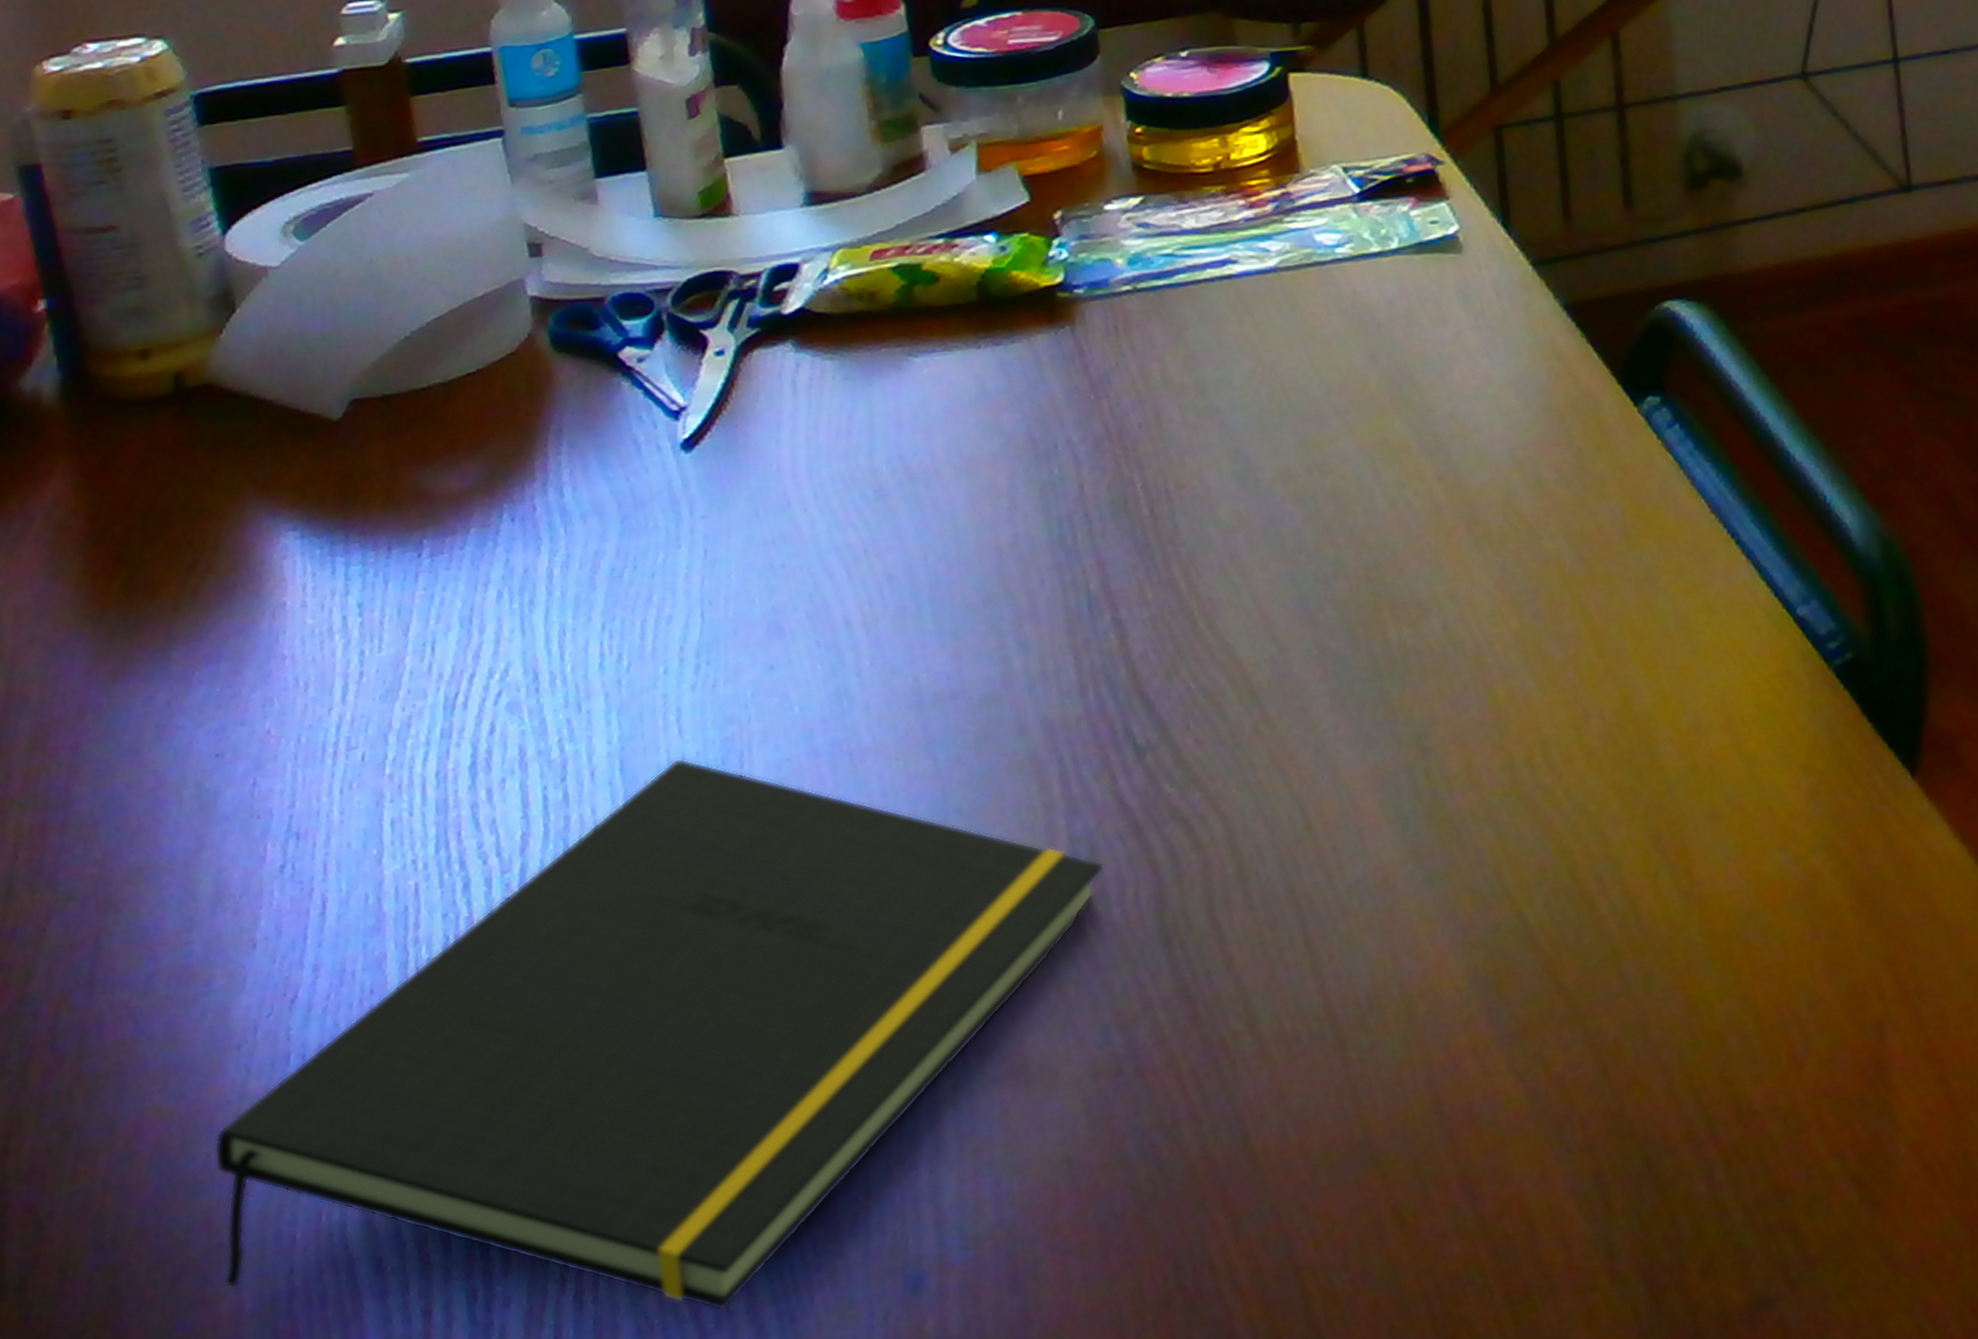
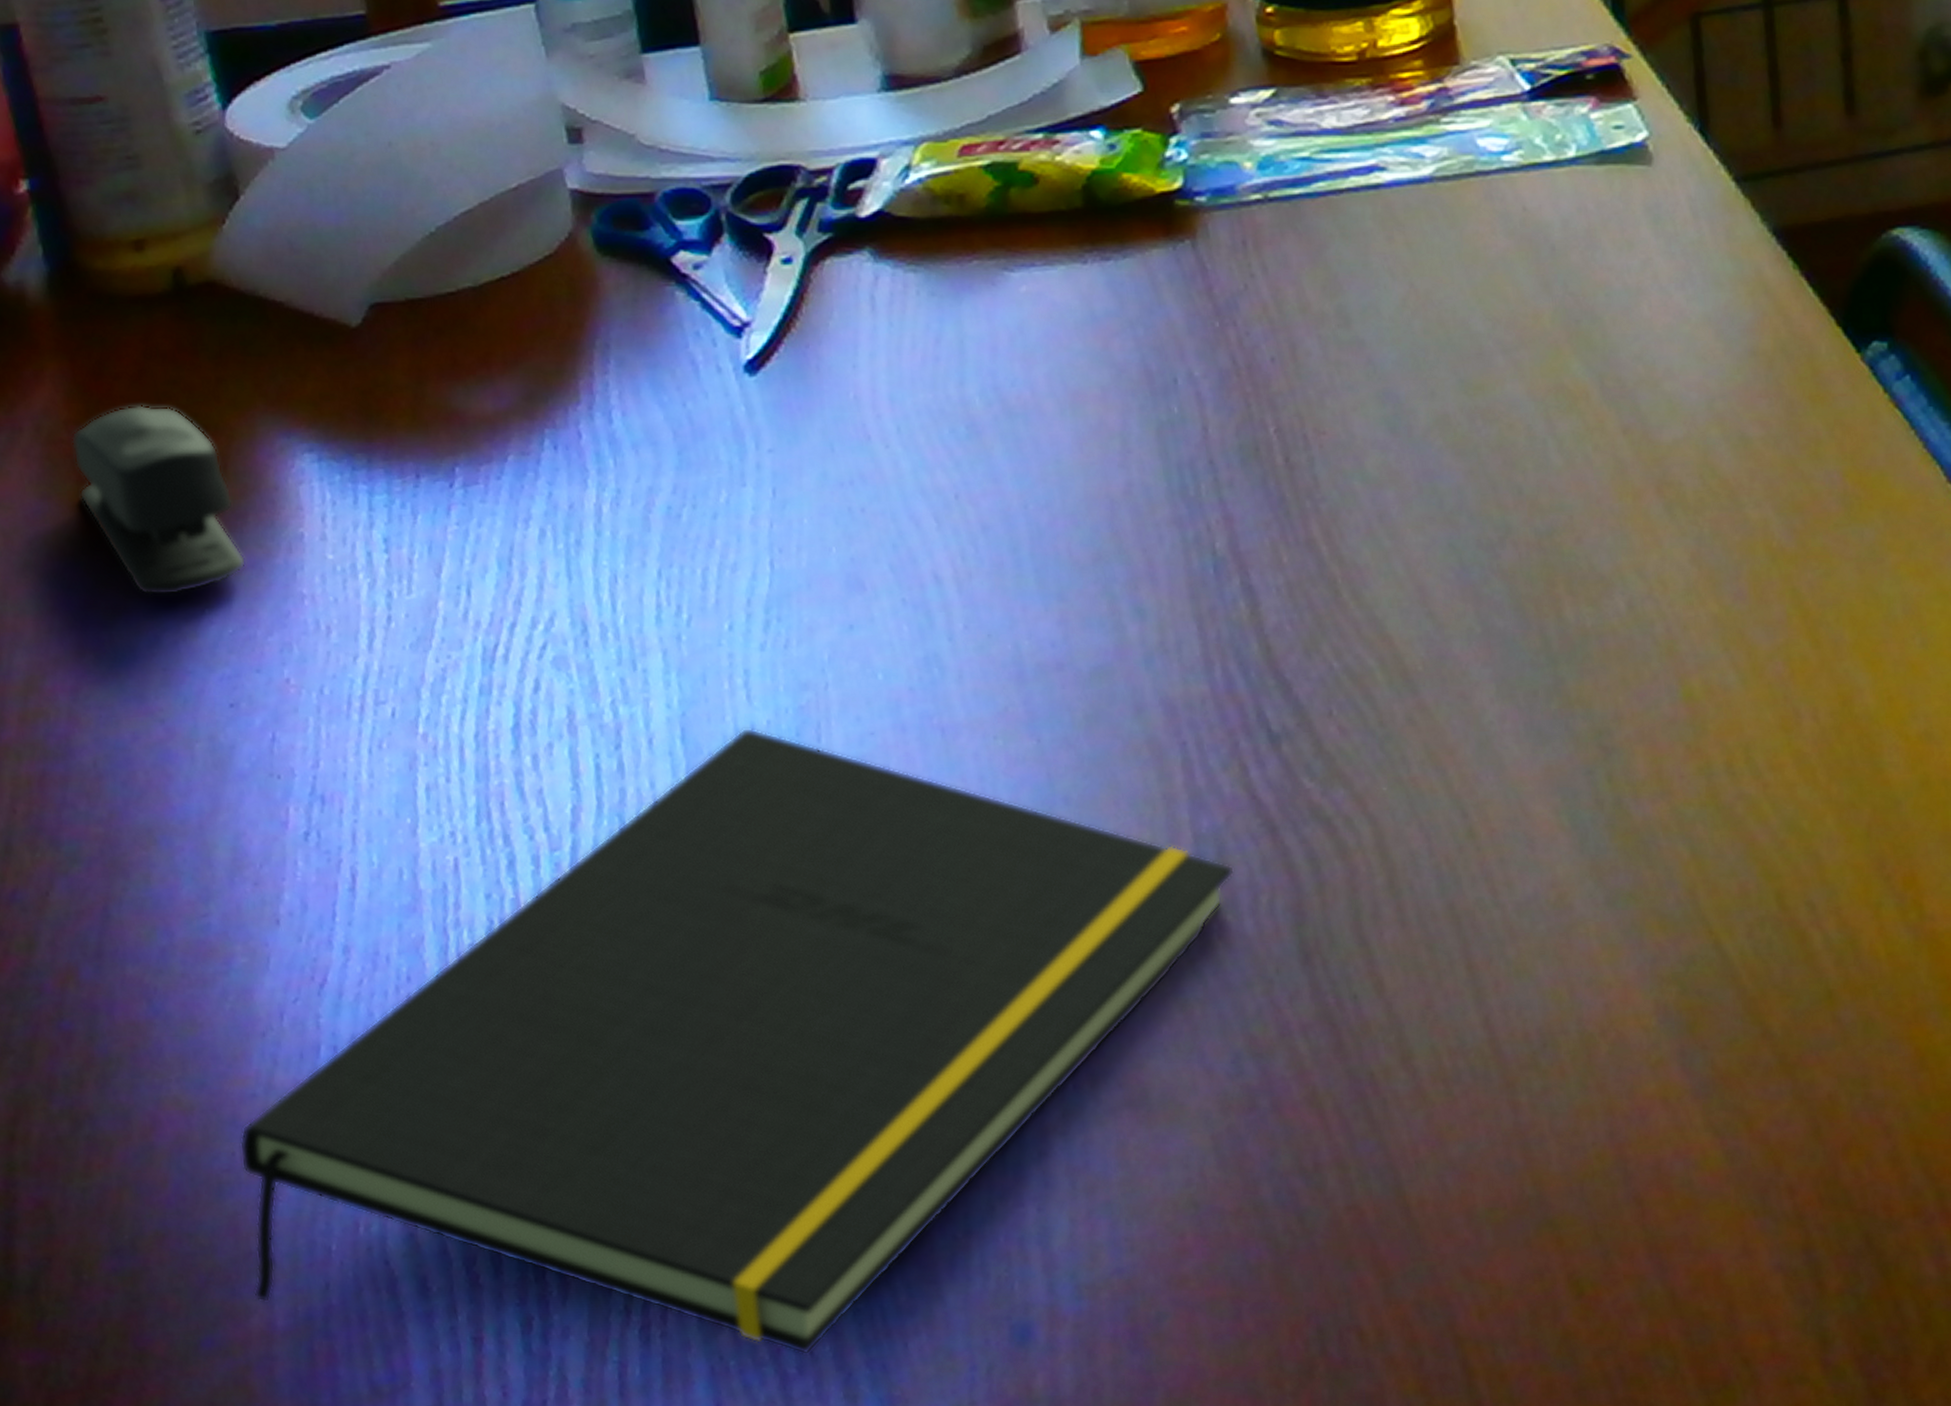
stapler: none [78,493,234,661] -> present [71,405,247,596]

